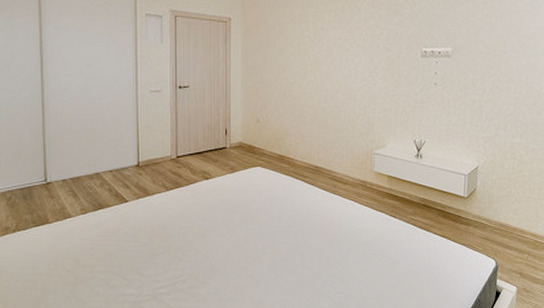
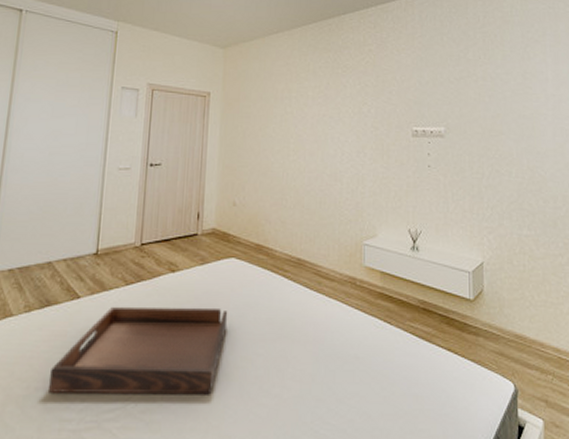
serving tray: none [109,207,256,275] -> present [48,306,228,395]

